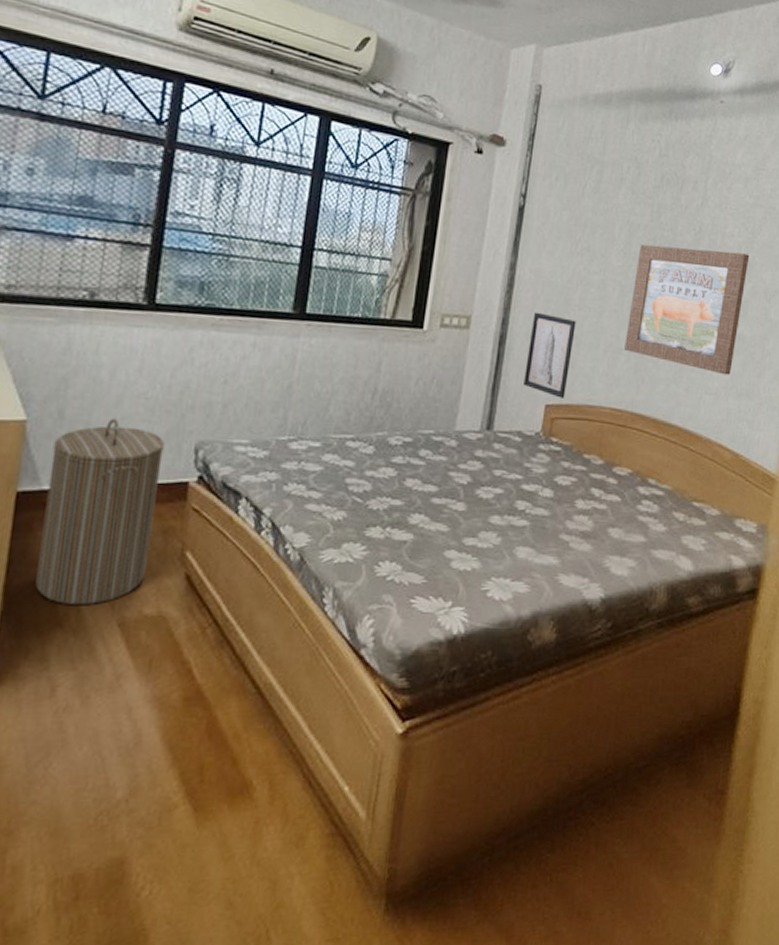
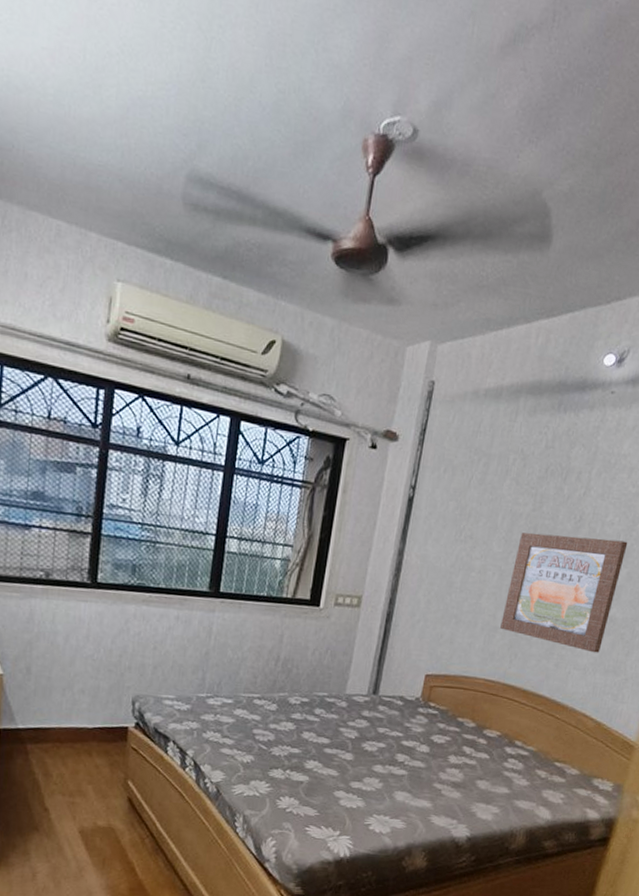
laundry hamper: present [35,417,165,606] -> none [17,674,108,816]
wall art: present [523,312,576,398] -> none [407,593,457,670]

